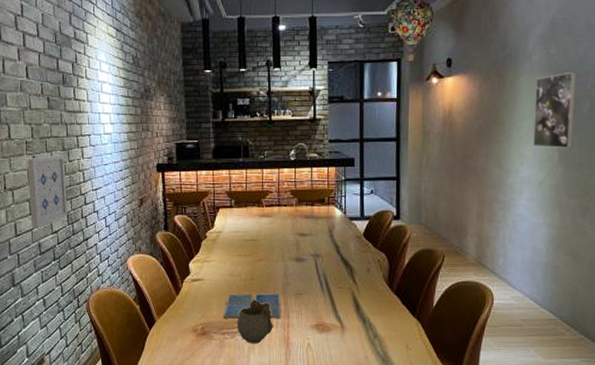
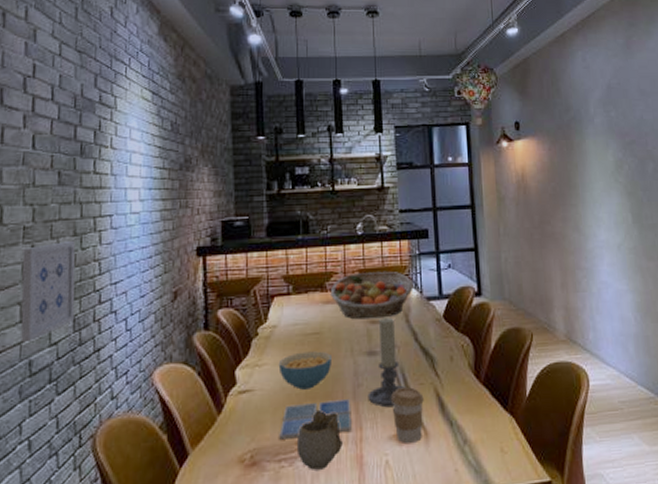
cereal bowl: none [223,254,266,283] -> present [278,351,331,390]
fruit basket: none [265,192,338,232] -> present [330,271,413,320]
candle holder: none [295,232,327,304] -> present [368,318,406,408]
coffee cup: none [314,289,342,332] -> present [391,387,424,443]
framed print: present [533,71,577,148] -> none [601,133,643,209]

